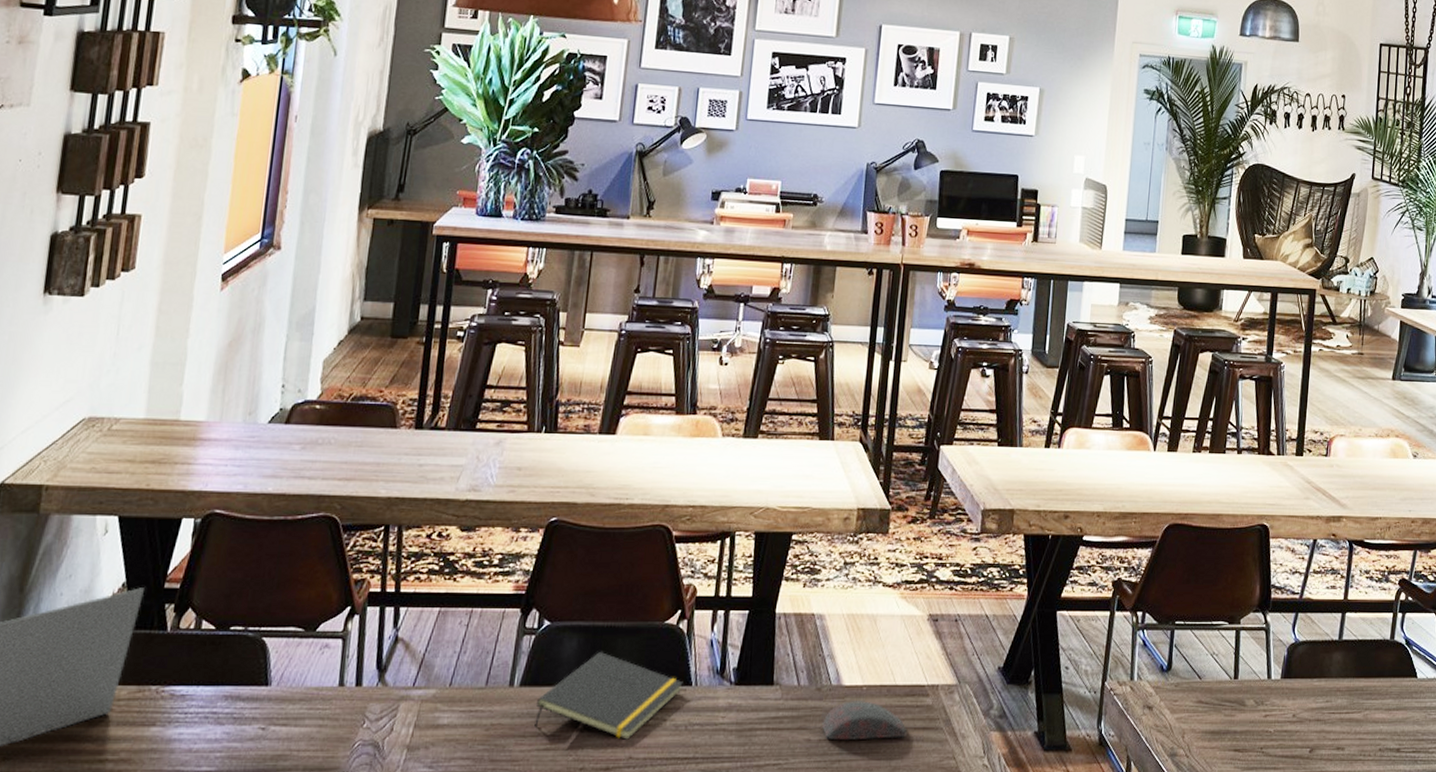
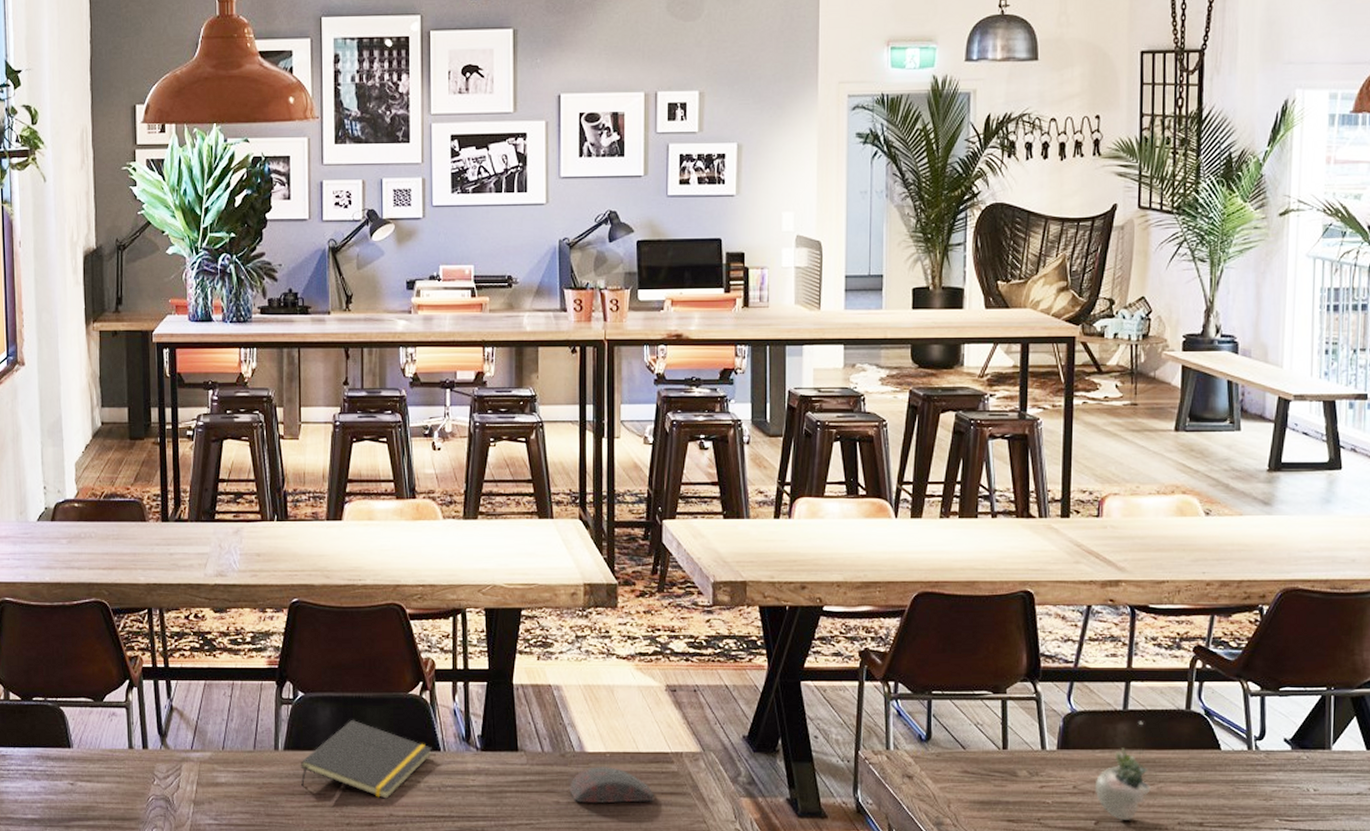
succulent plant: none [1311,650,1364,747] -> present [1094,721,1157,820]

